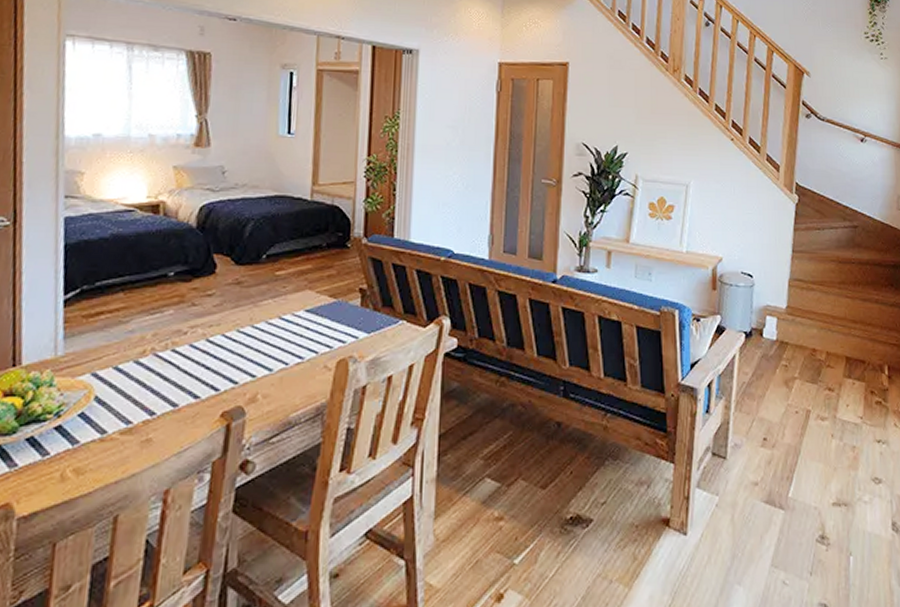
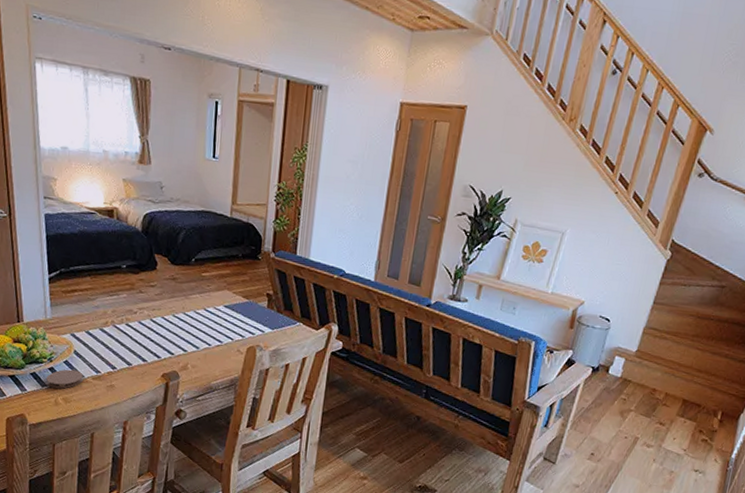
coaster: none [49,424,106,456] -> present [46,369,83,389]

